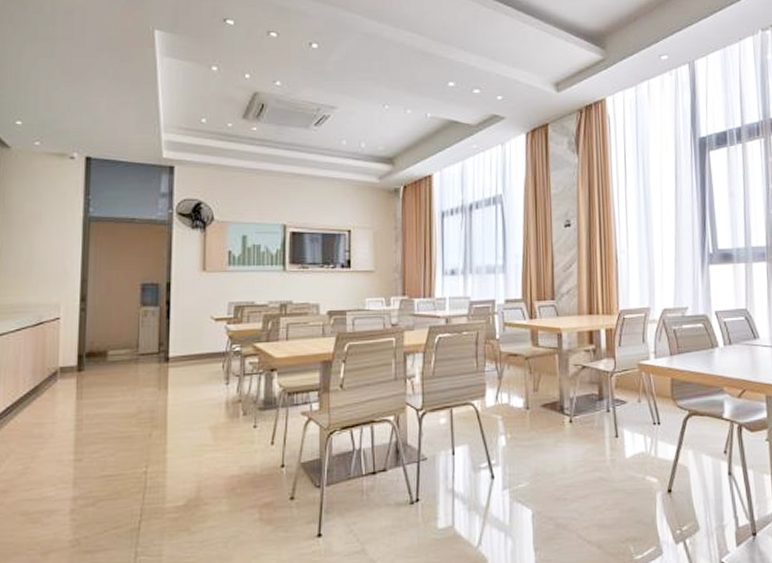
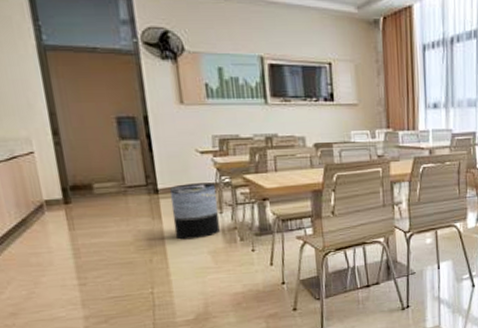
trash can: none [178,351,226,413] -> present [169,182,220,240]

